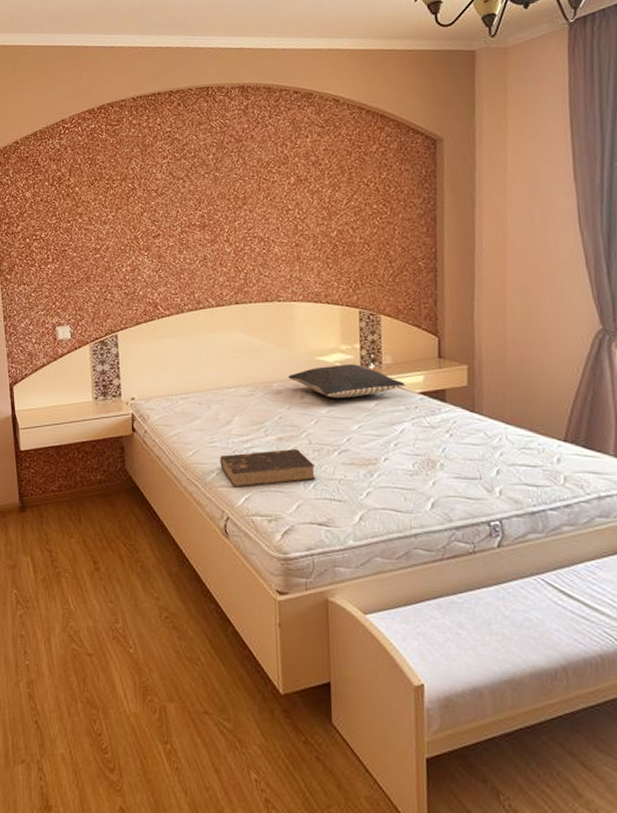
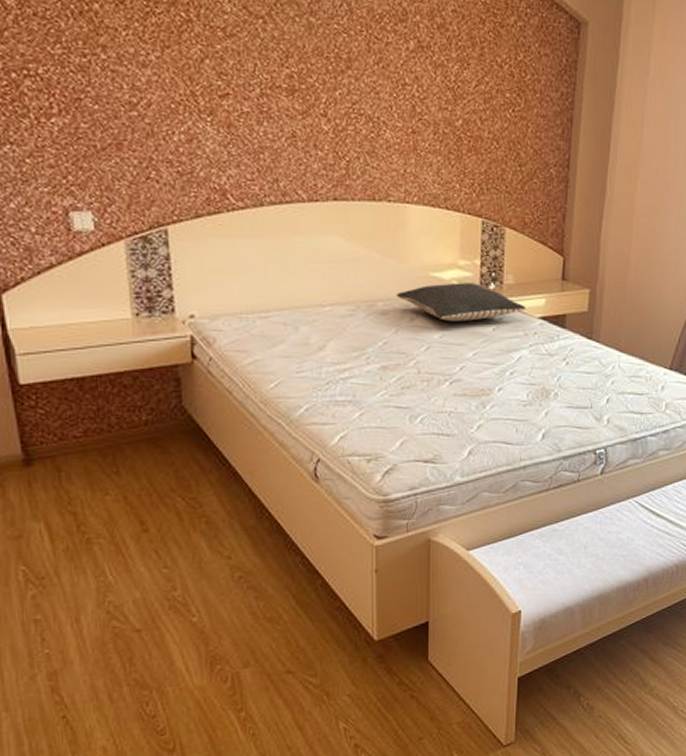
book: present [220,448,316,488] -> none [310,378,424,425]

